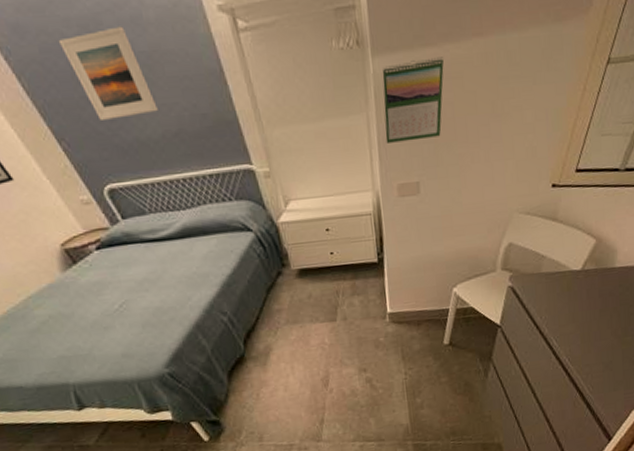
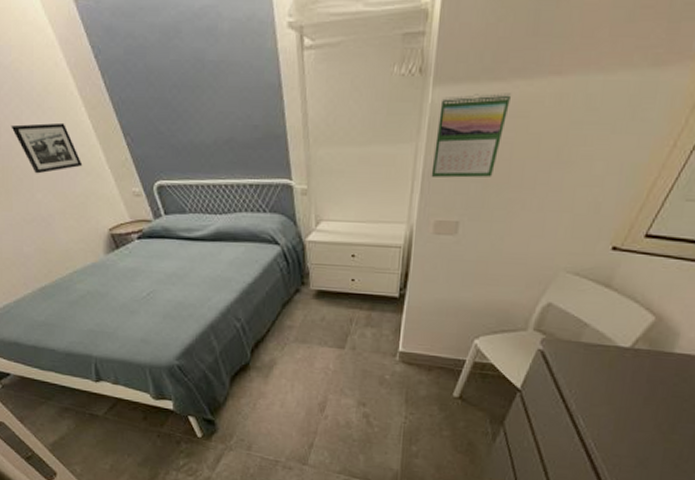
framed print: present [58,26,158,122] -> none [141,35,215,122]

